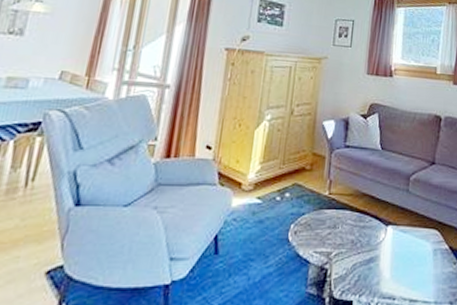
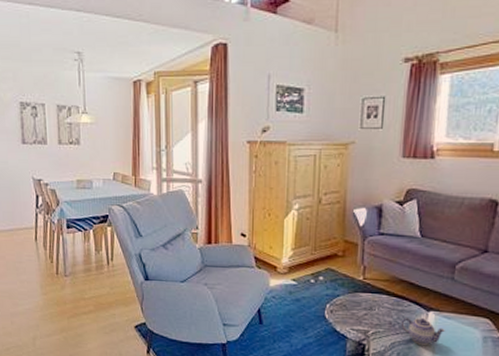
teapot: none [362,233,402,264] -> present [400,317,445,345]

